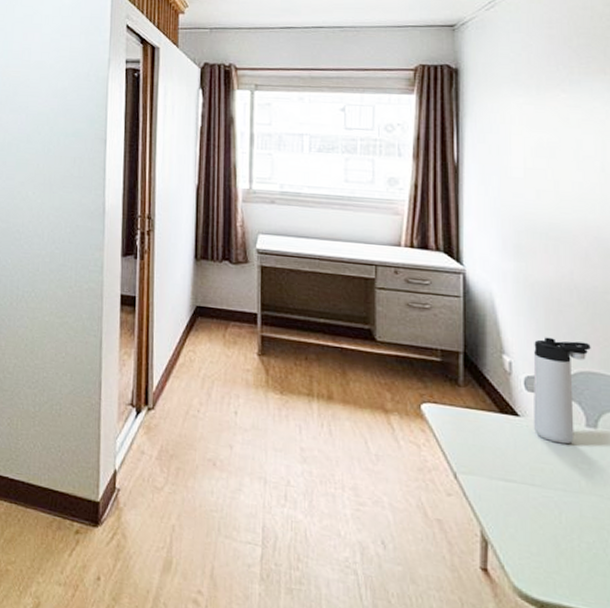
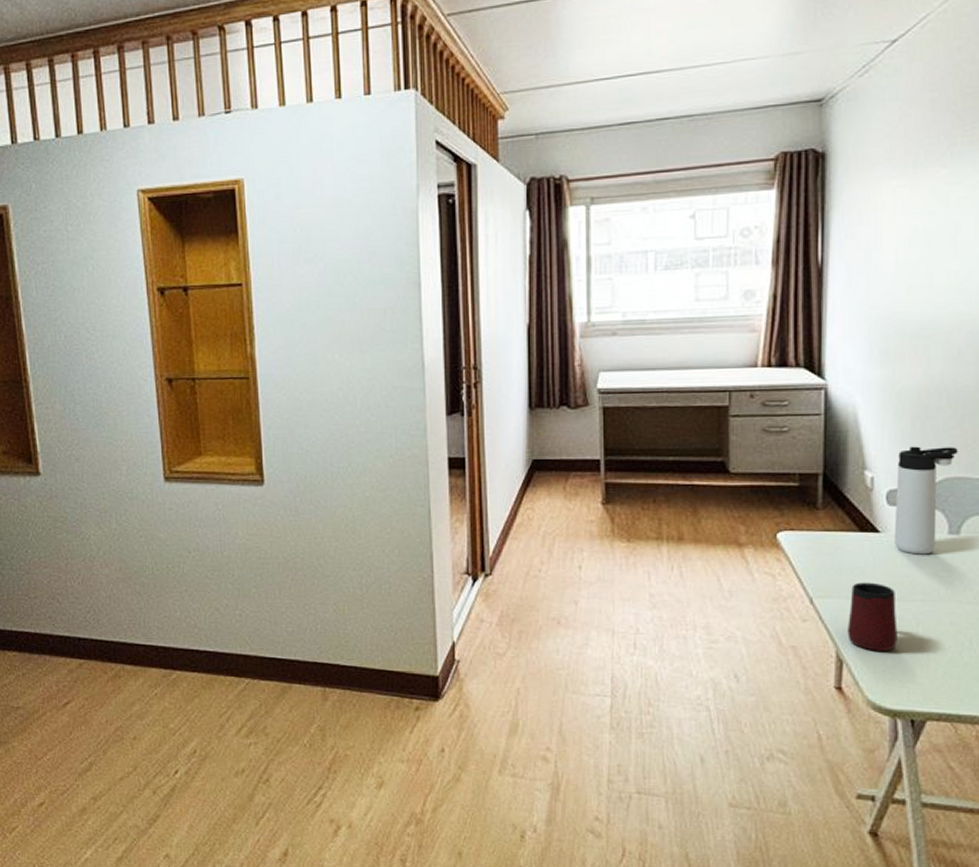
mug: none [491,463,541,538] -> present [847,582,898,651]

